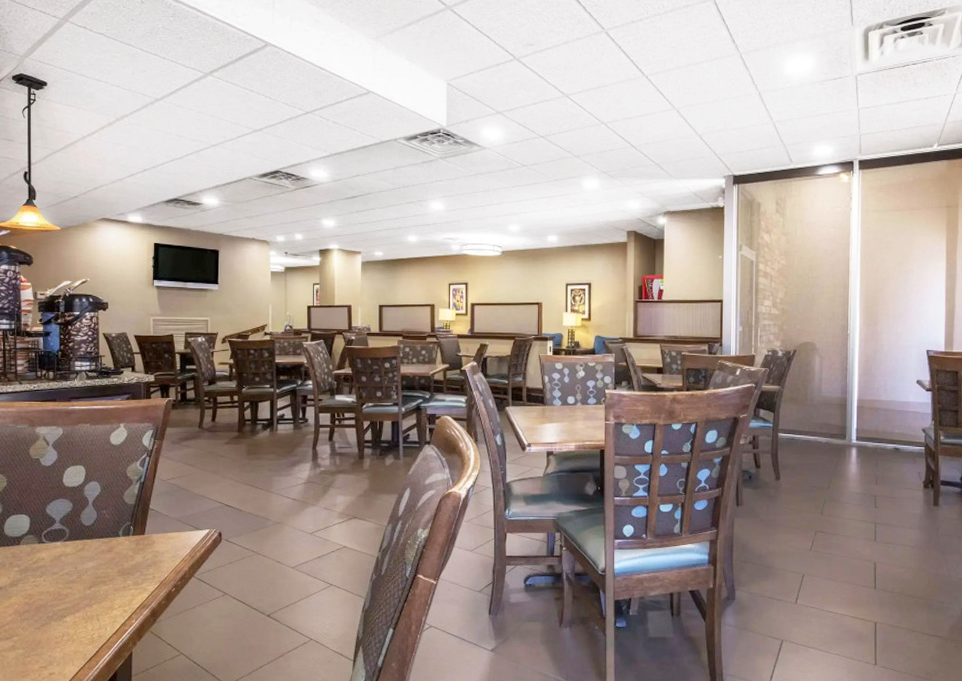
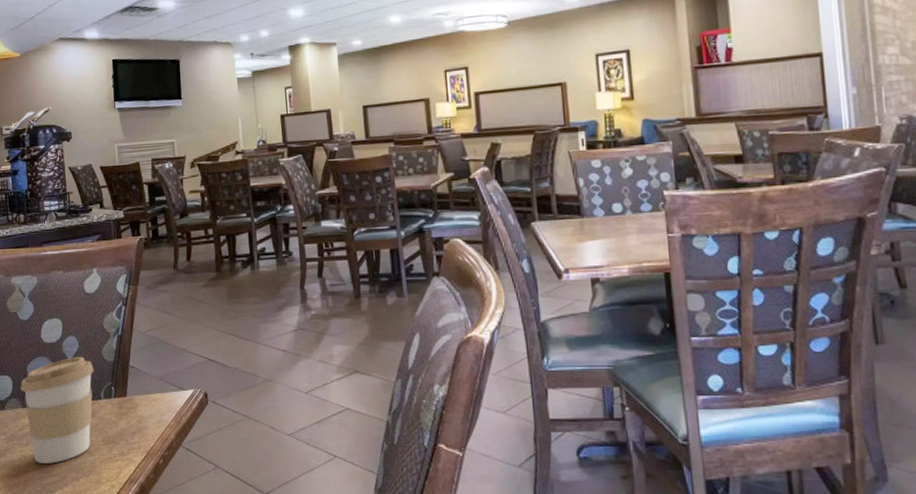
coffee cup: none [38,499,114,592] -> present [20,356,94,464]

